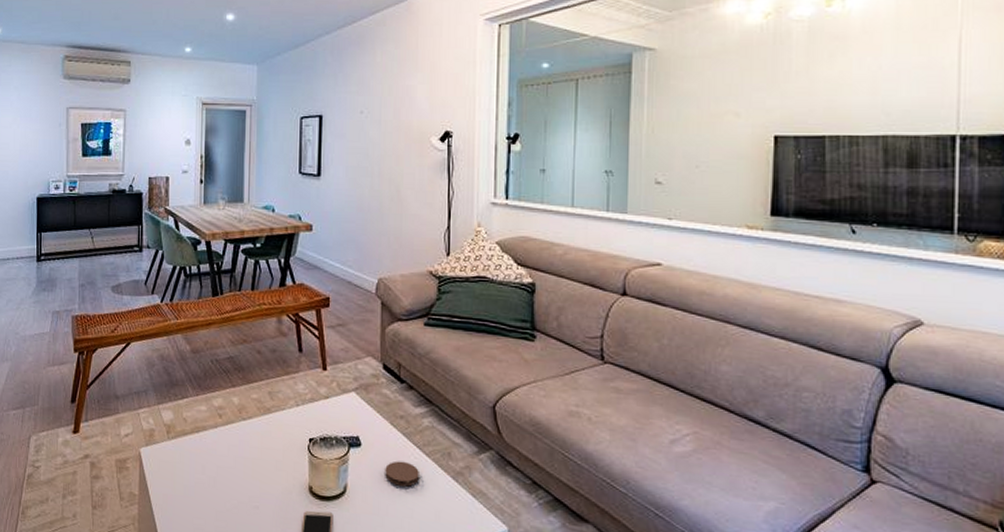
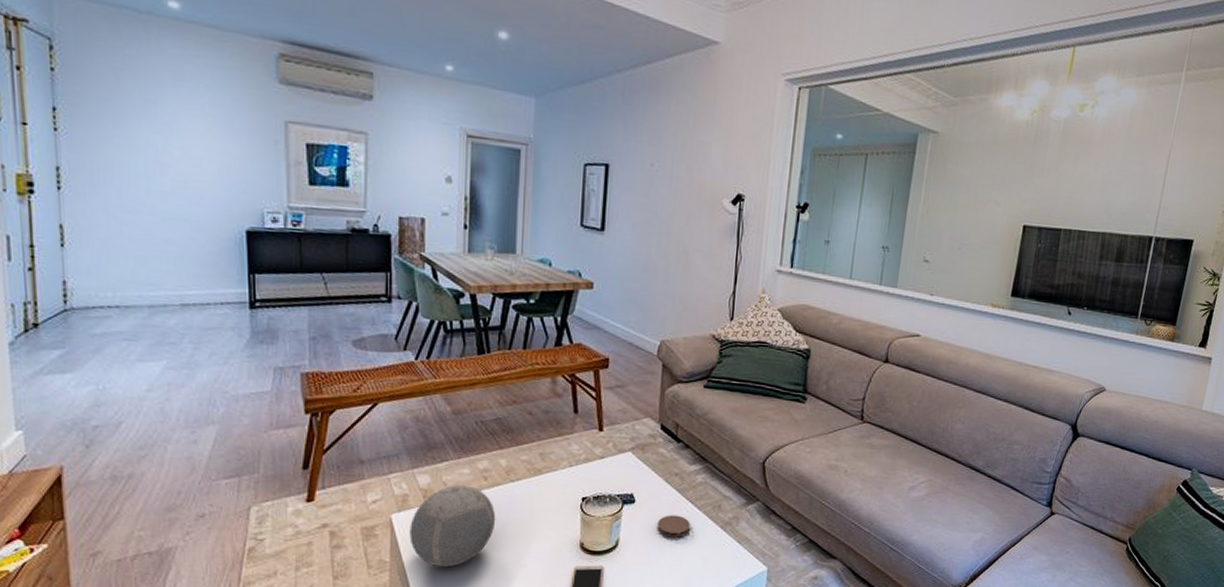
decorative orb: none [155,421,230,504] -> present [409,485,496,568]

